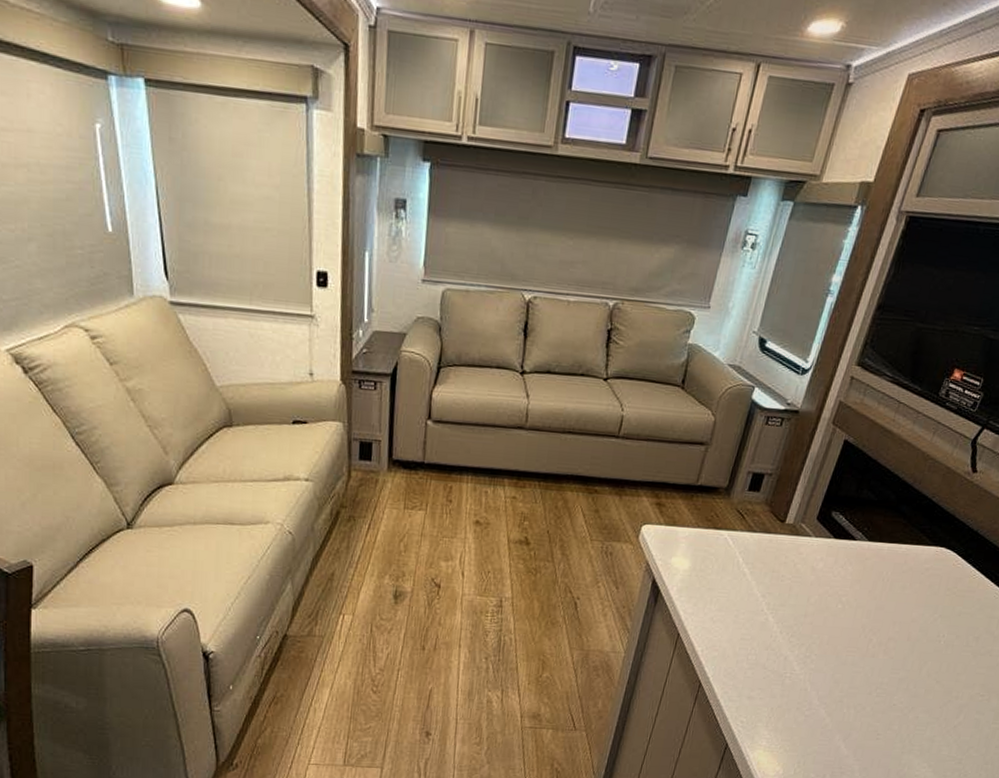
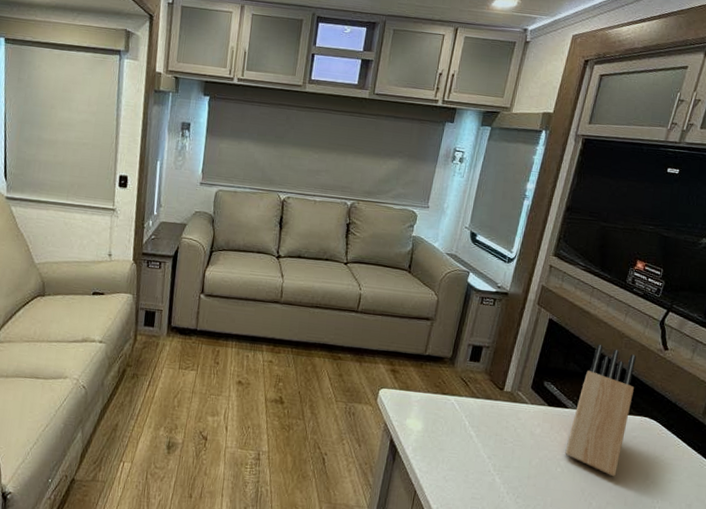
knife block: none [848,468,940,612] -> present [565,345,637,477]

